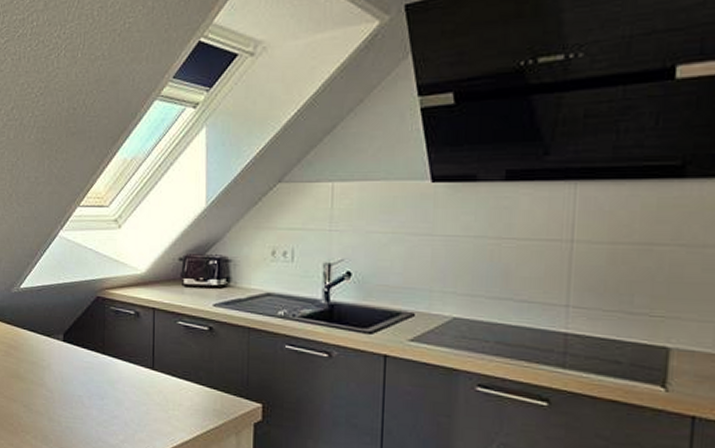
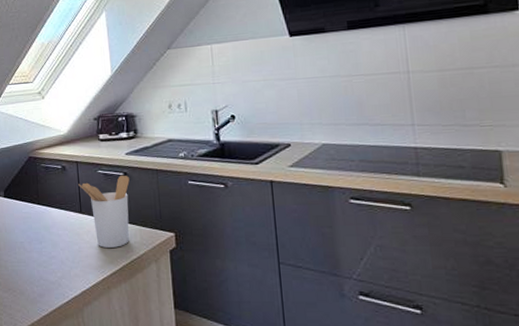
utensil holder: none [153,329,215,414] -> present [78,175,130,248]

